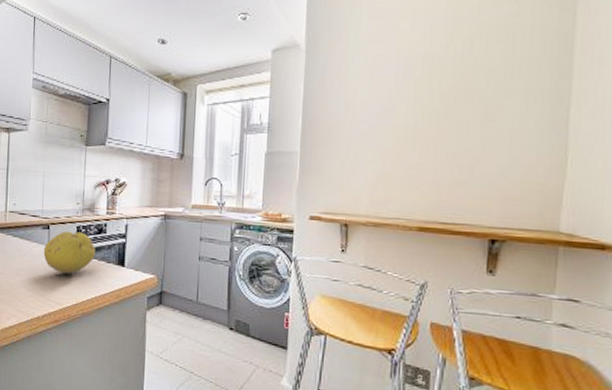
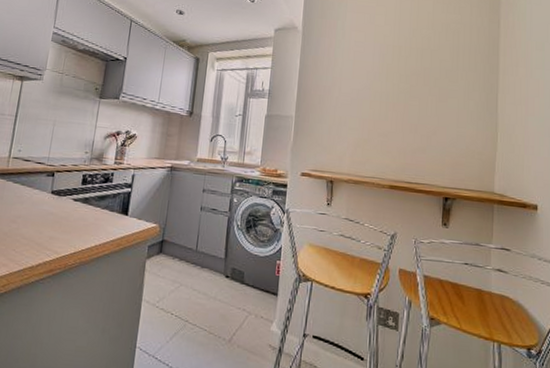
fruit: present [43,231,96,275] -> none [44,179,100,223]

